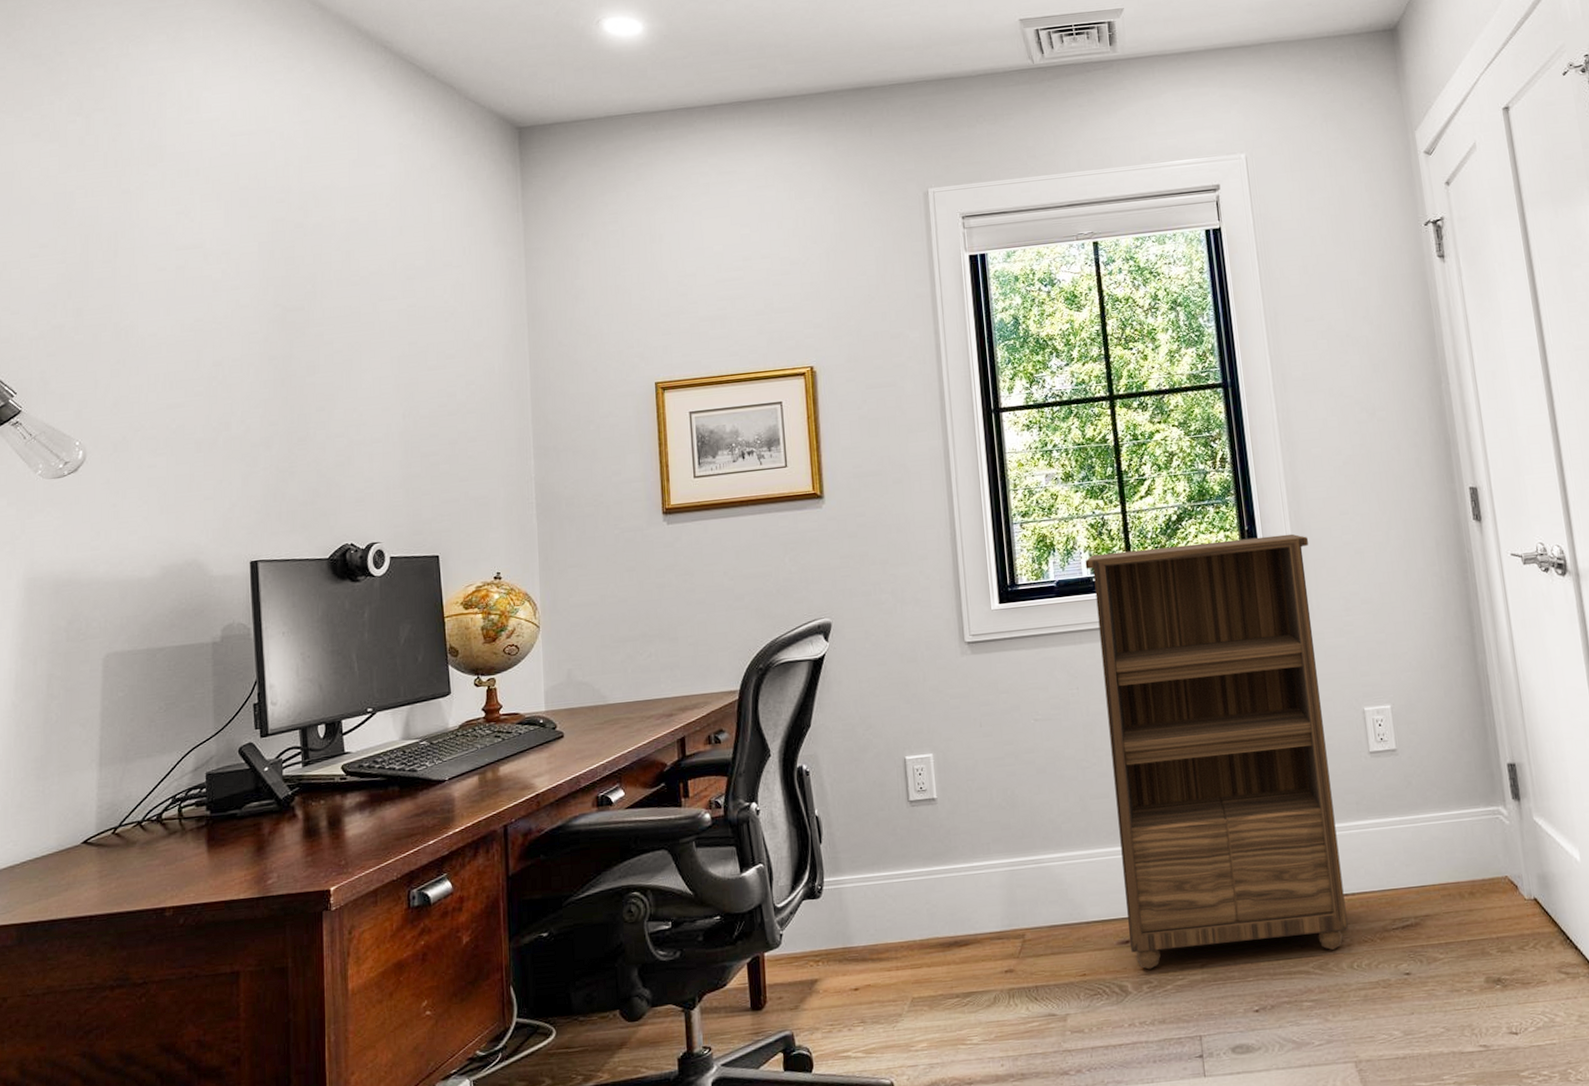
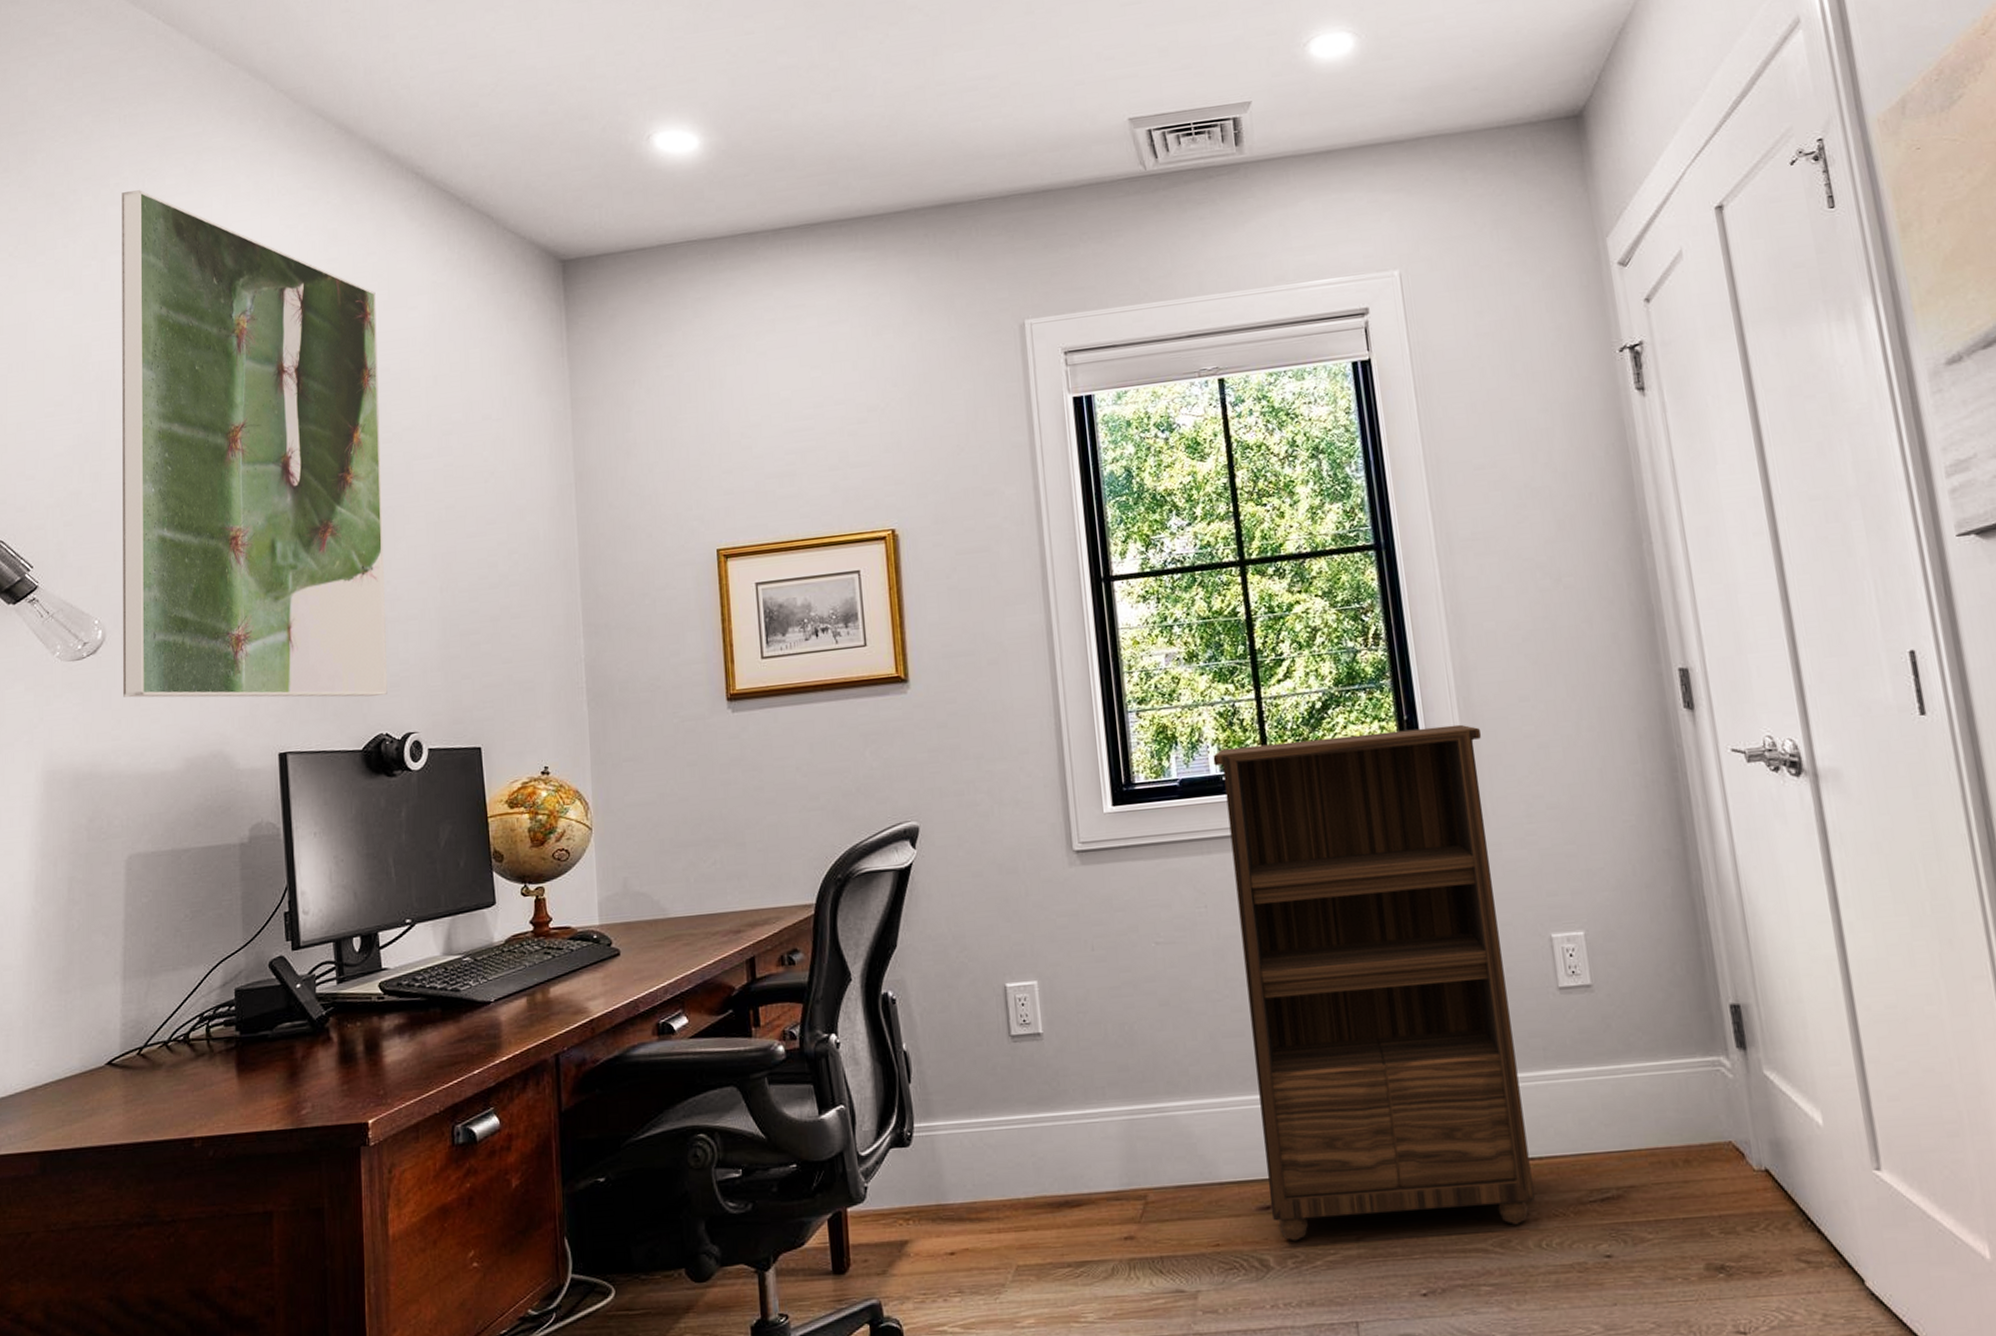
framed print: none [103,54,353,512] -> present [122,190,388,698]

